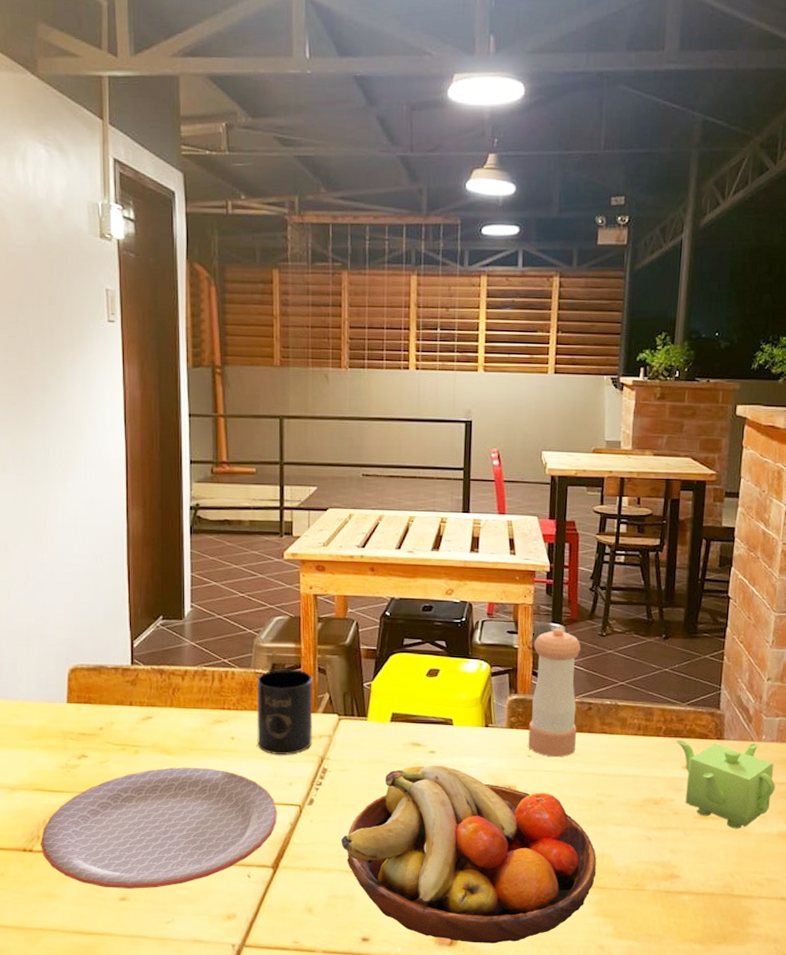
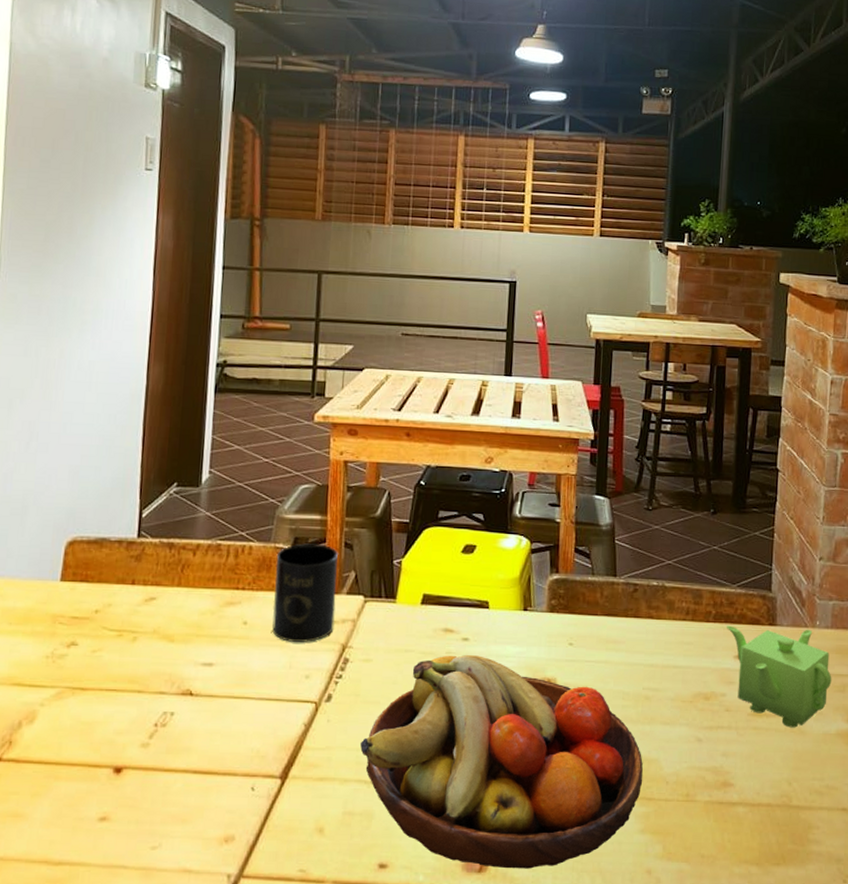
plate: present [40,767,277,889] -> none [12,656,290,806]
pepper shaker: present [528,628,581,758] -> none [569,501,627,646]

